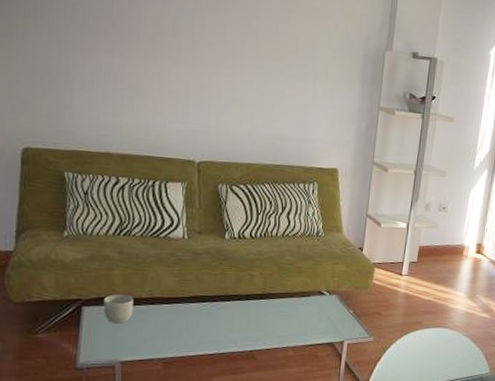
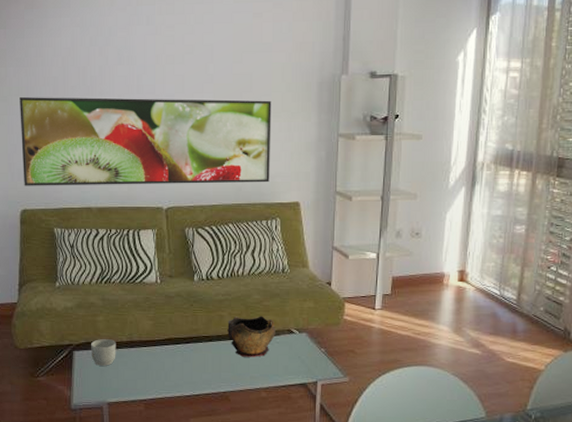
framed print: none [25,19,317,147] -> present [20,97,272,186]
decorative bowl: none [257,276,307,317] -> present [227,316,275,357]

